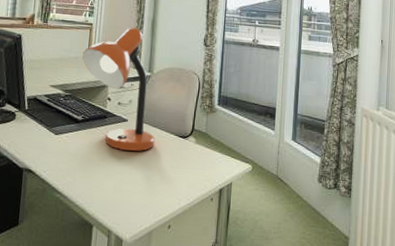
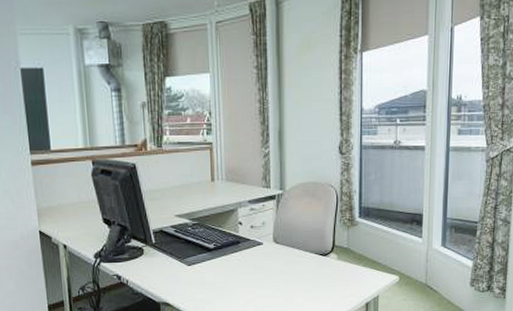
desk lamp: present [82,27,155,151] -> none [206,141,294,274]

